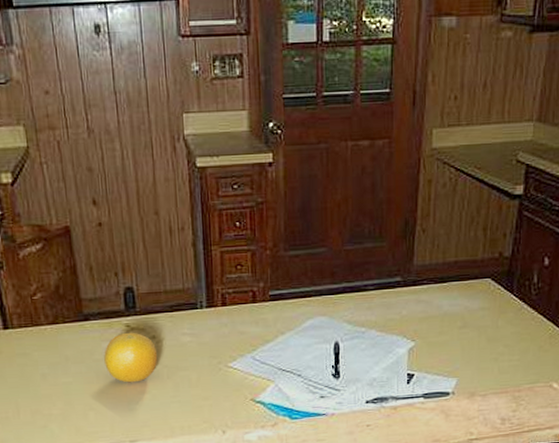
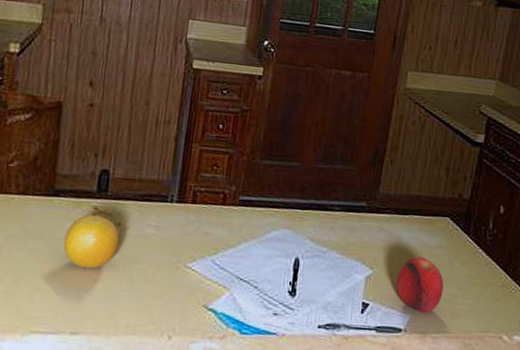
fruit: none [440,321,489,375] -> present [396,256,444,313]

